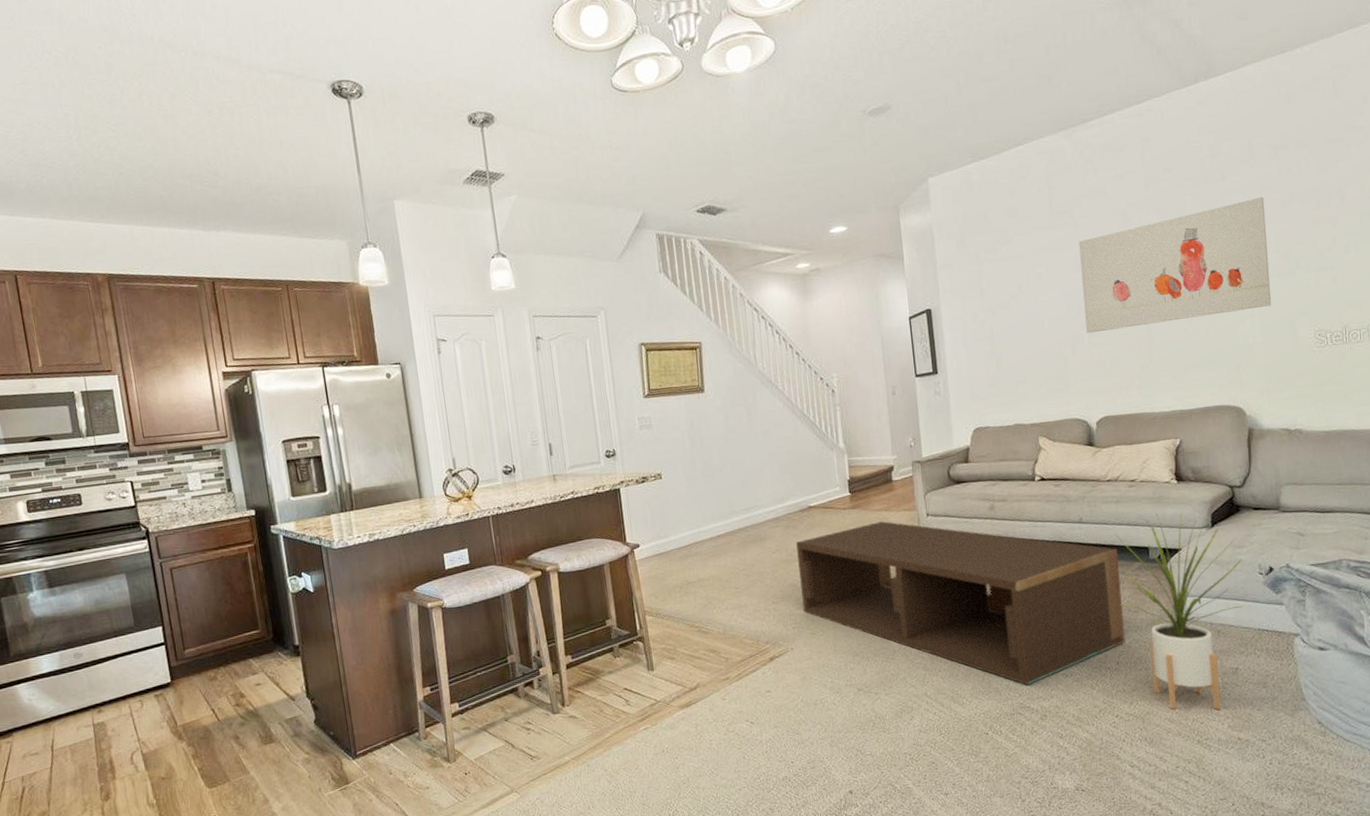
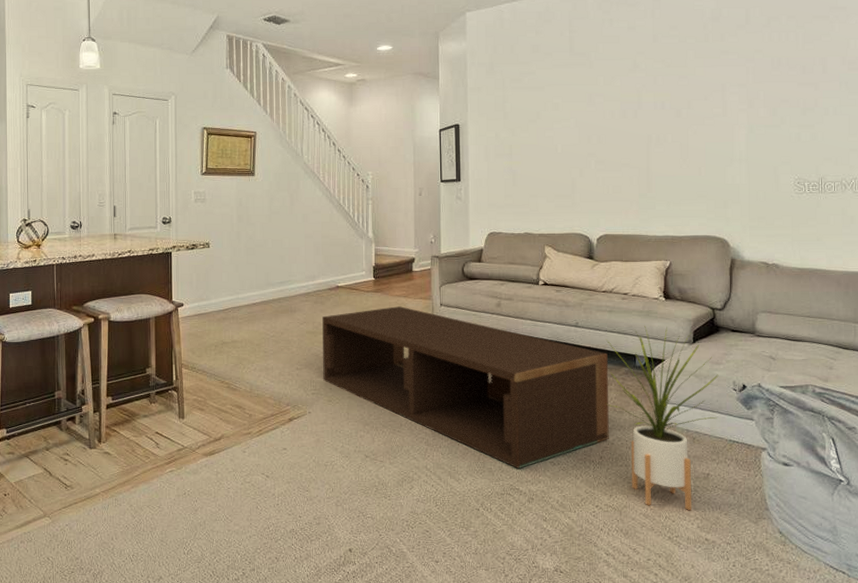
wall art: present [1079,196,1272,334] -> none [593,58,758,160]

